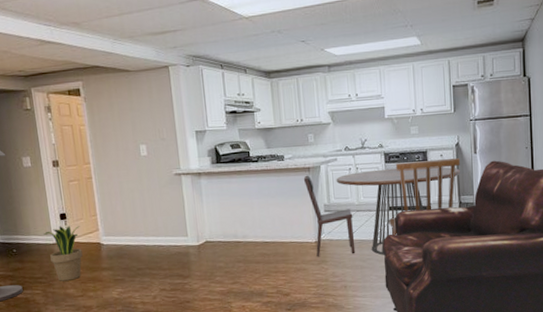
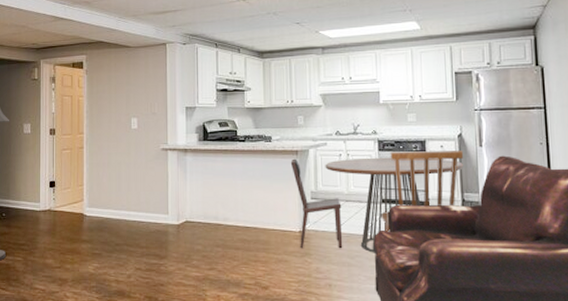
potted plant: present [43,225,83,281] -> none [32,193,67,250]

